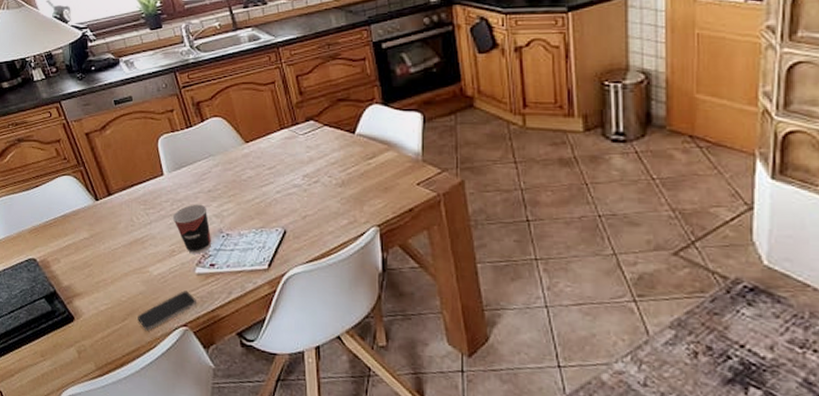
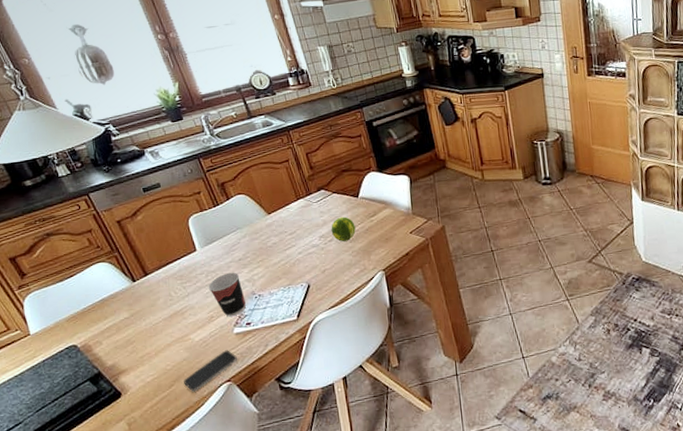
fruit: none [318,155,348,185] -> present [331,217,356,242]

